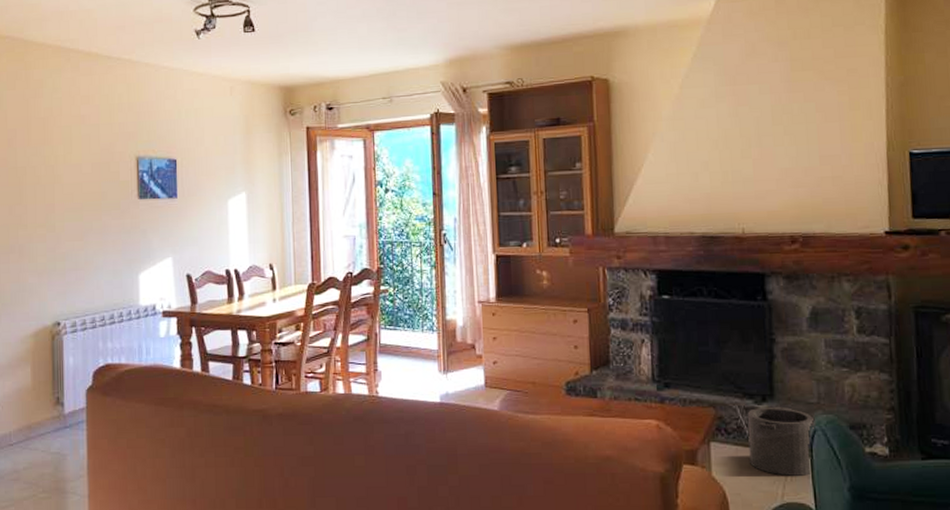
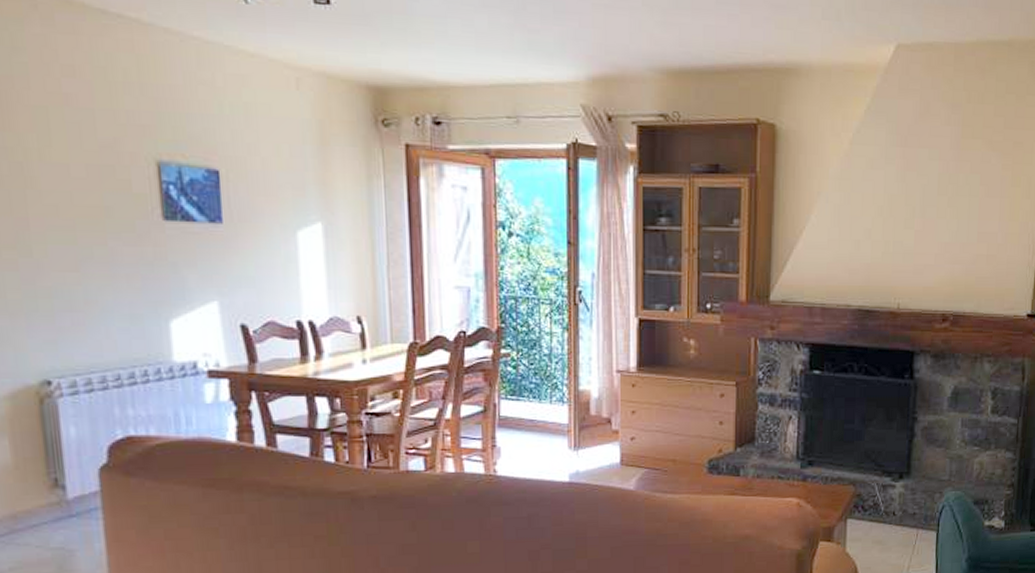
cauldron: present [748,406,814,476] -> none [882,483,943,550]

